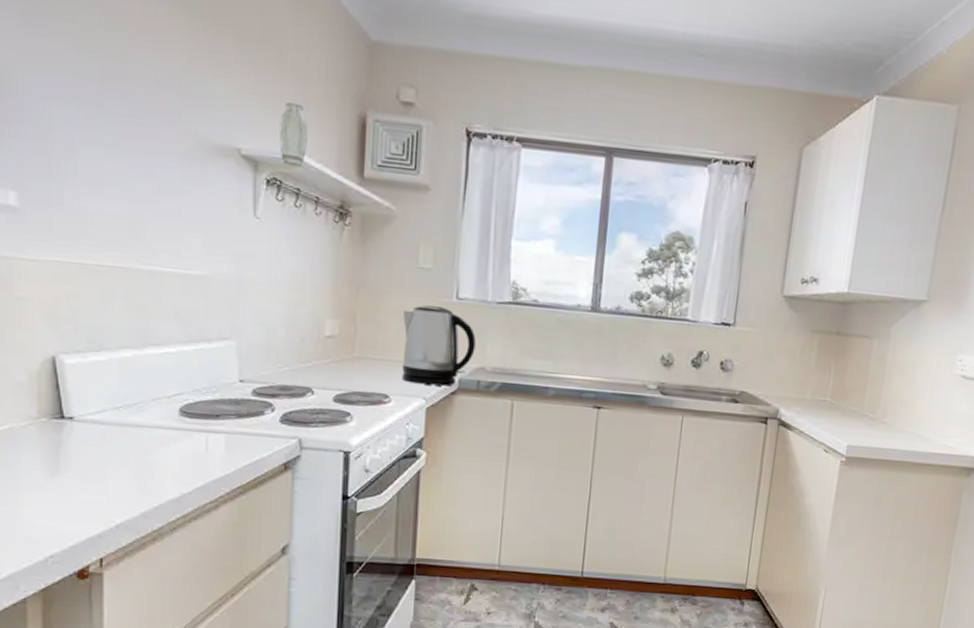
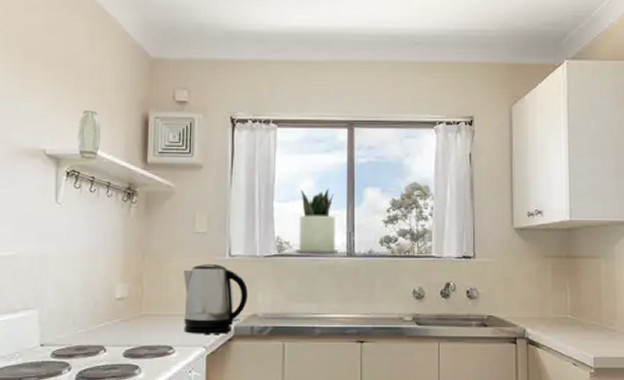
planter: none [532,227,583,308] -> present [295,188,339,255]

